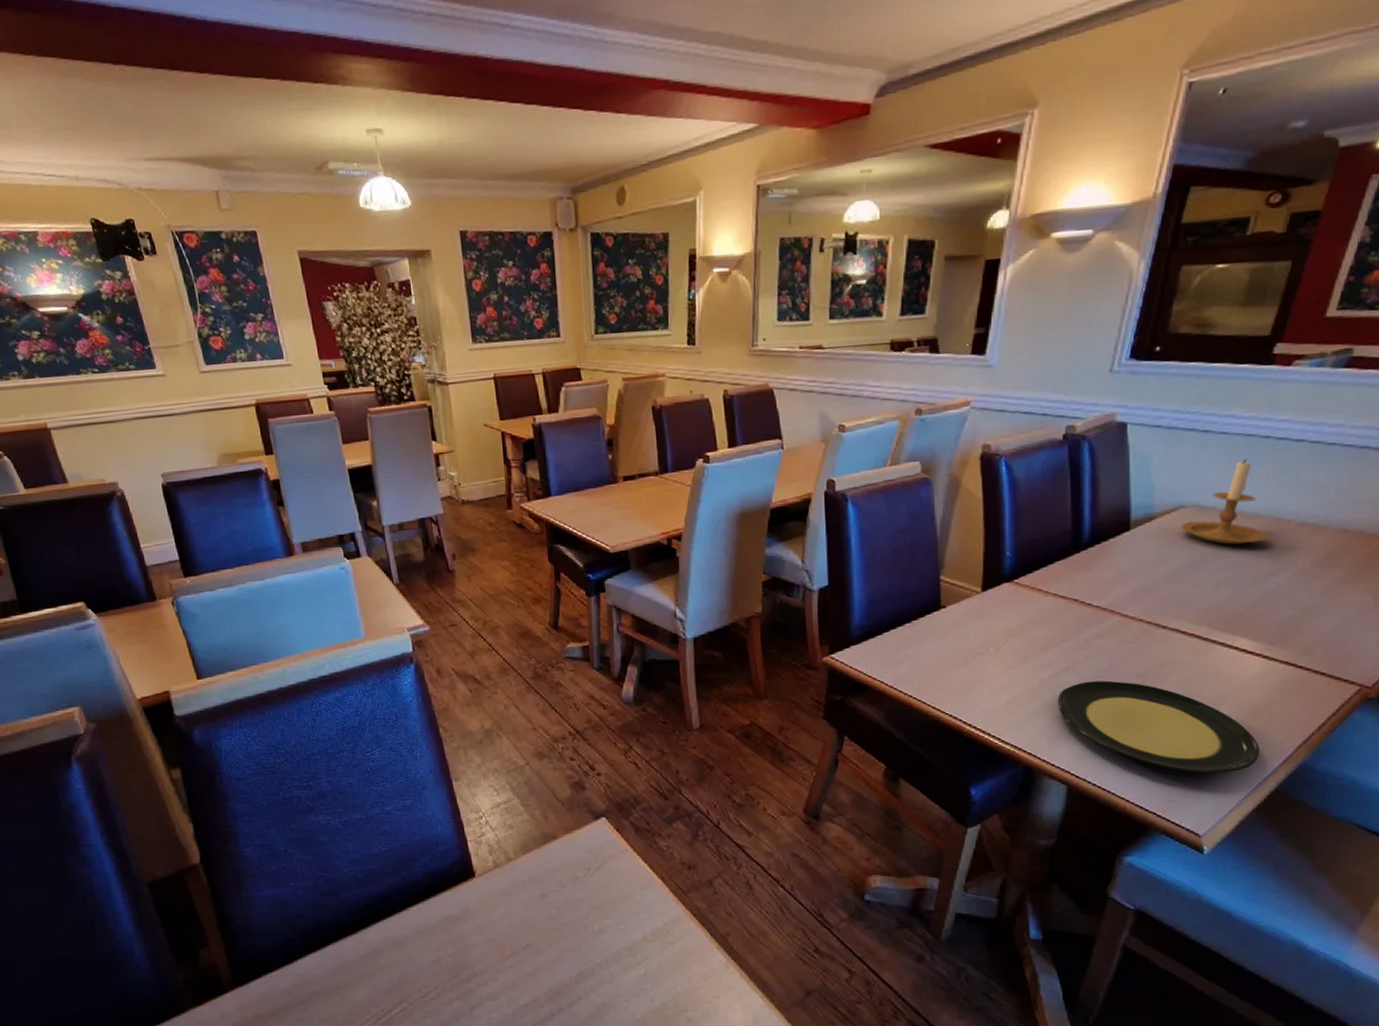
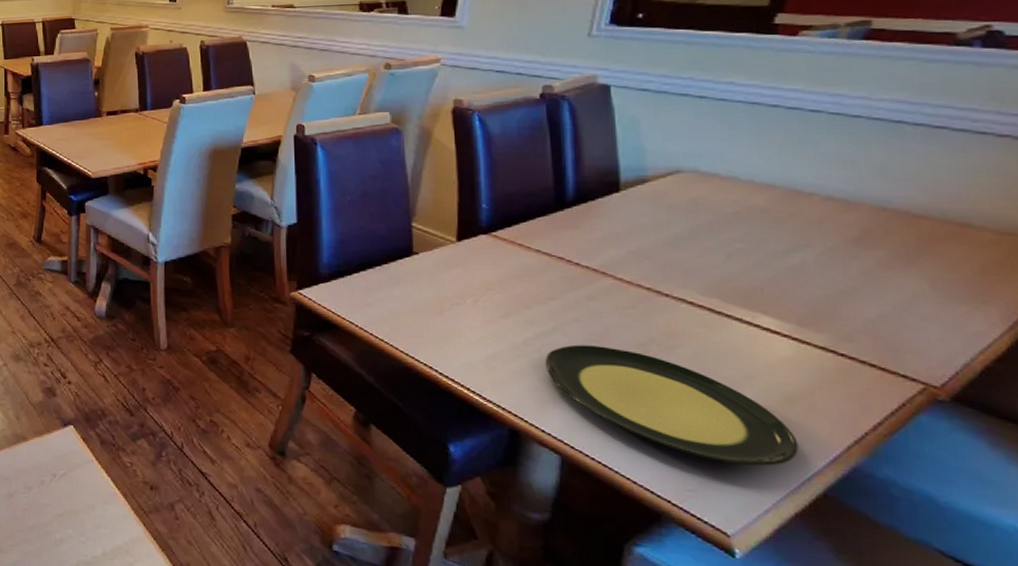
candle holder: present [1181,459,1269,545] -> none [679,127,787,215]

